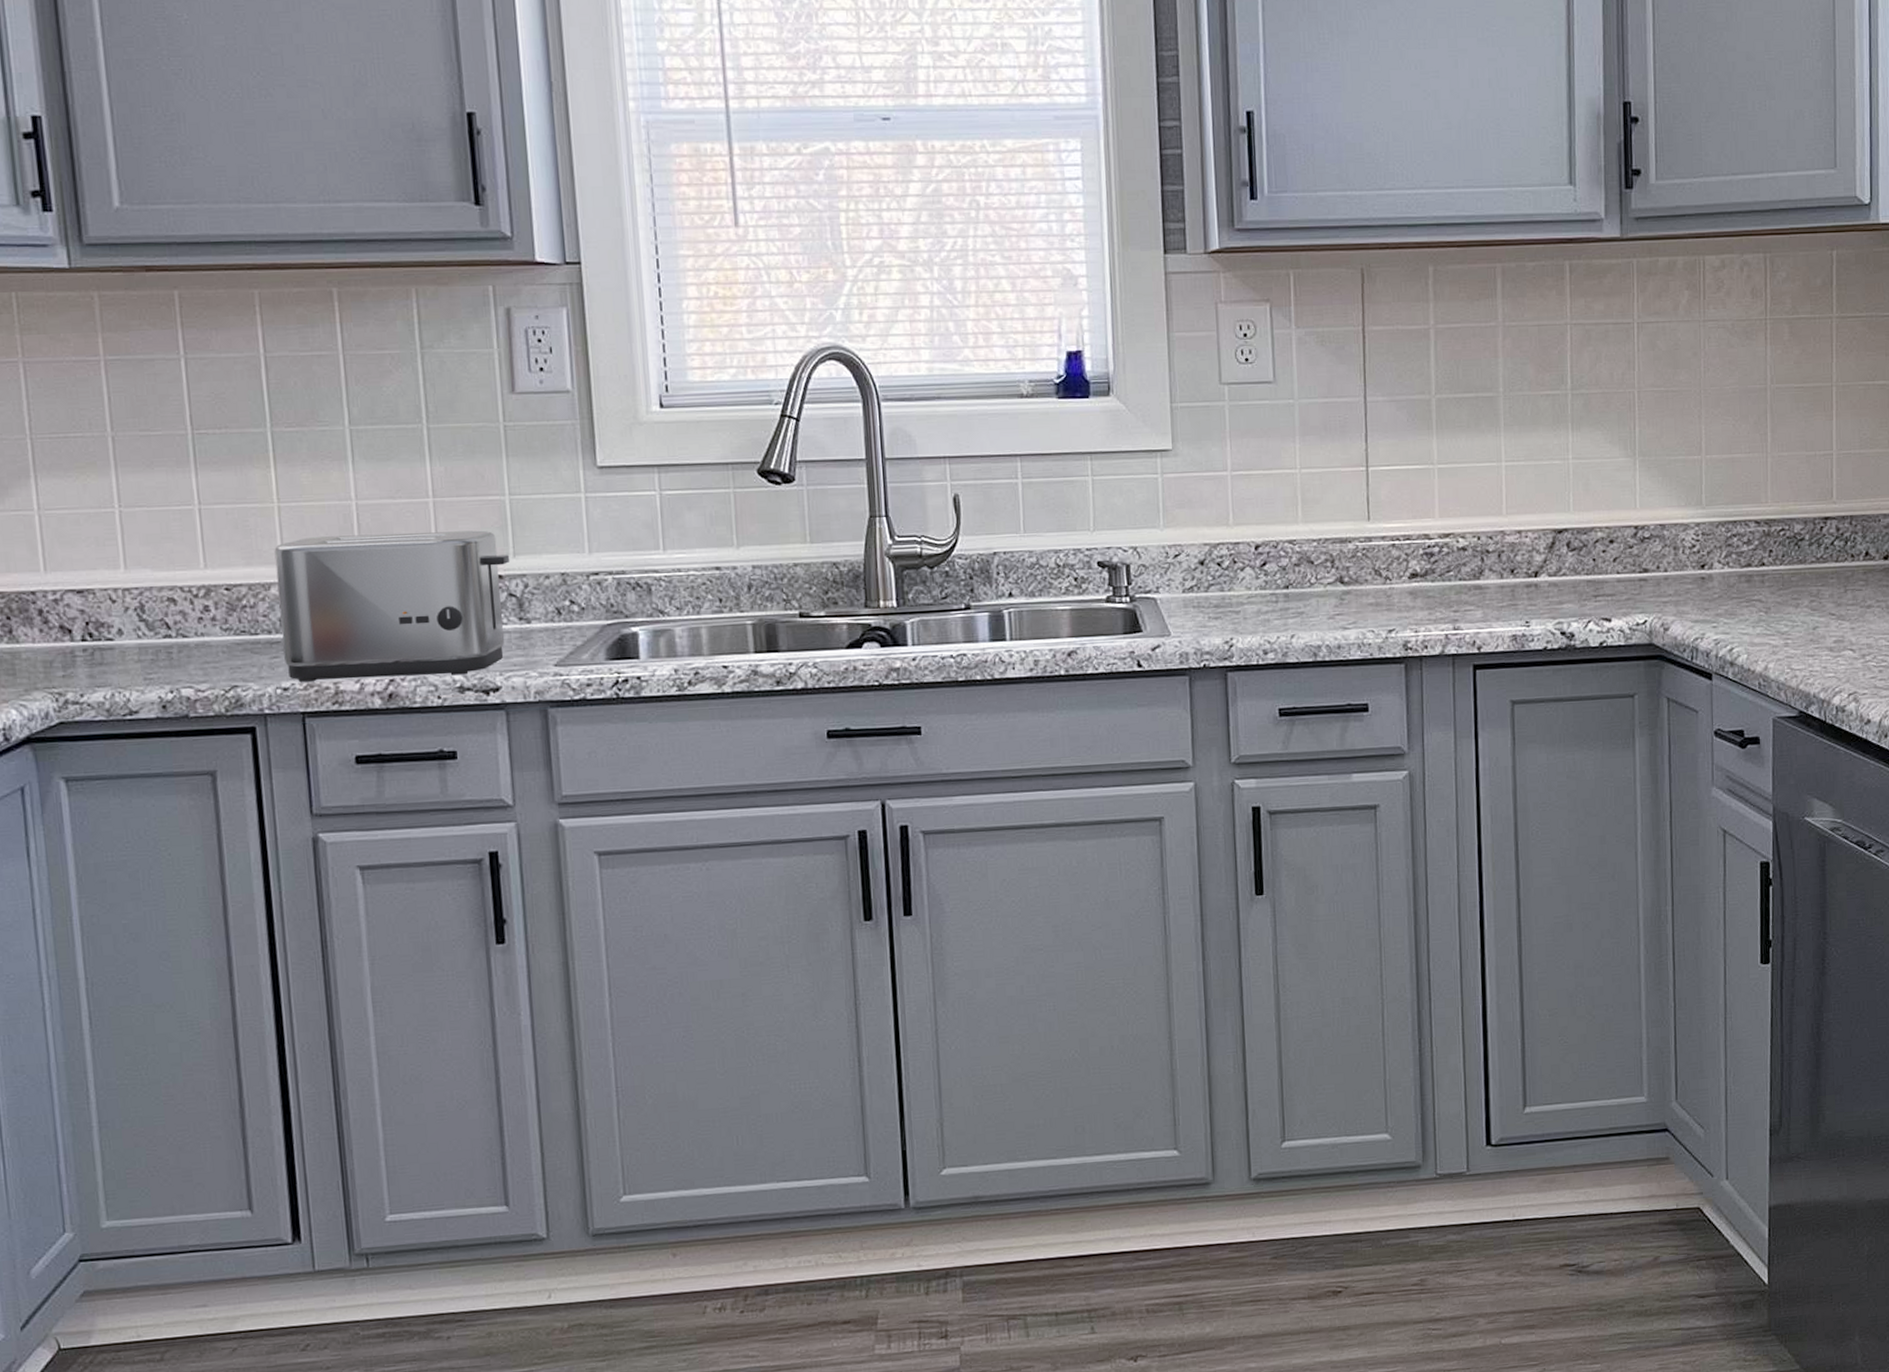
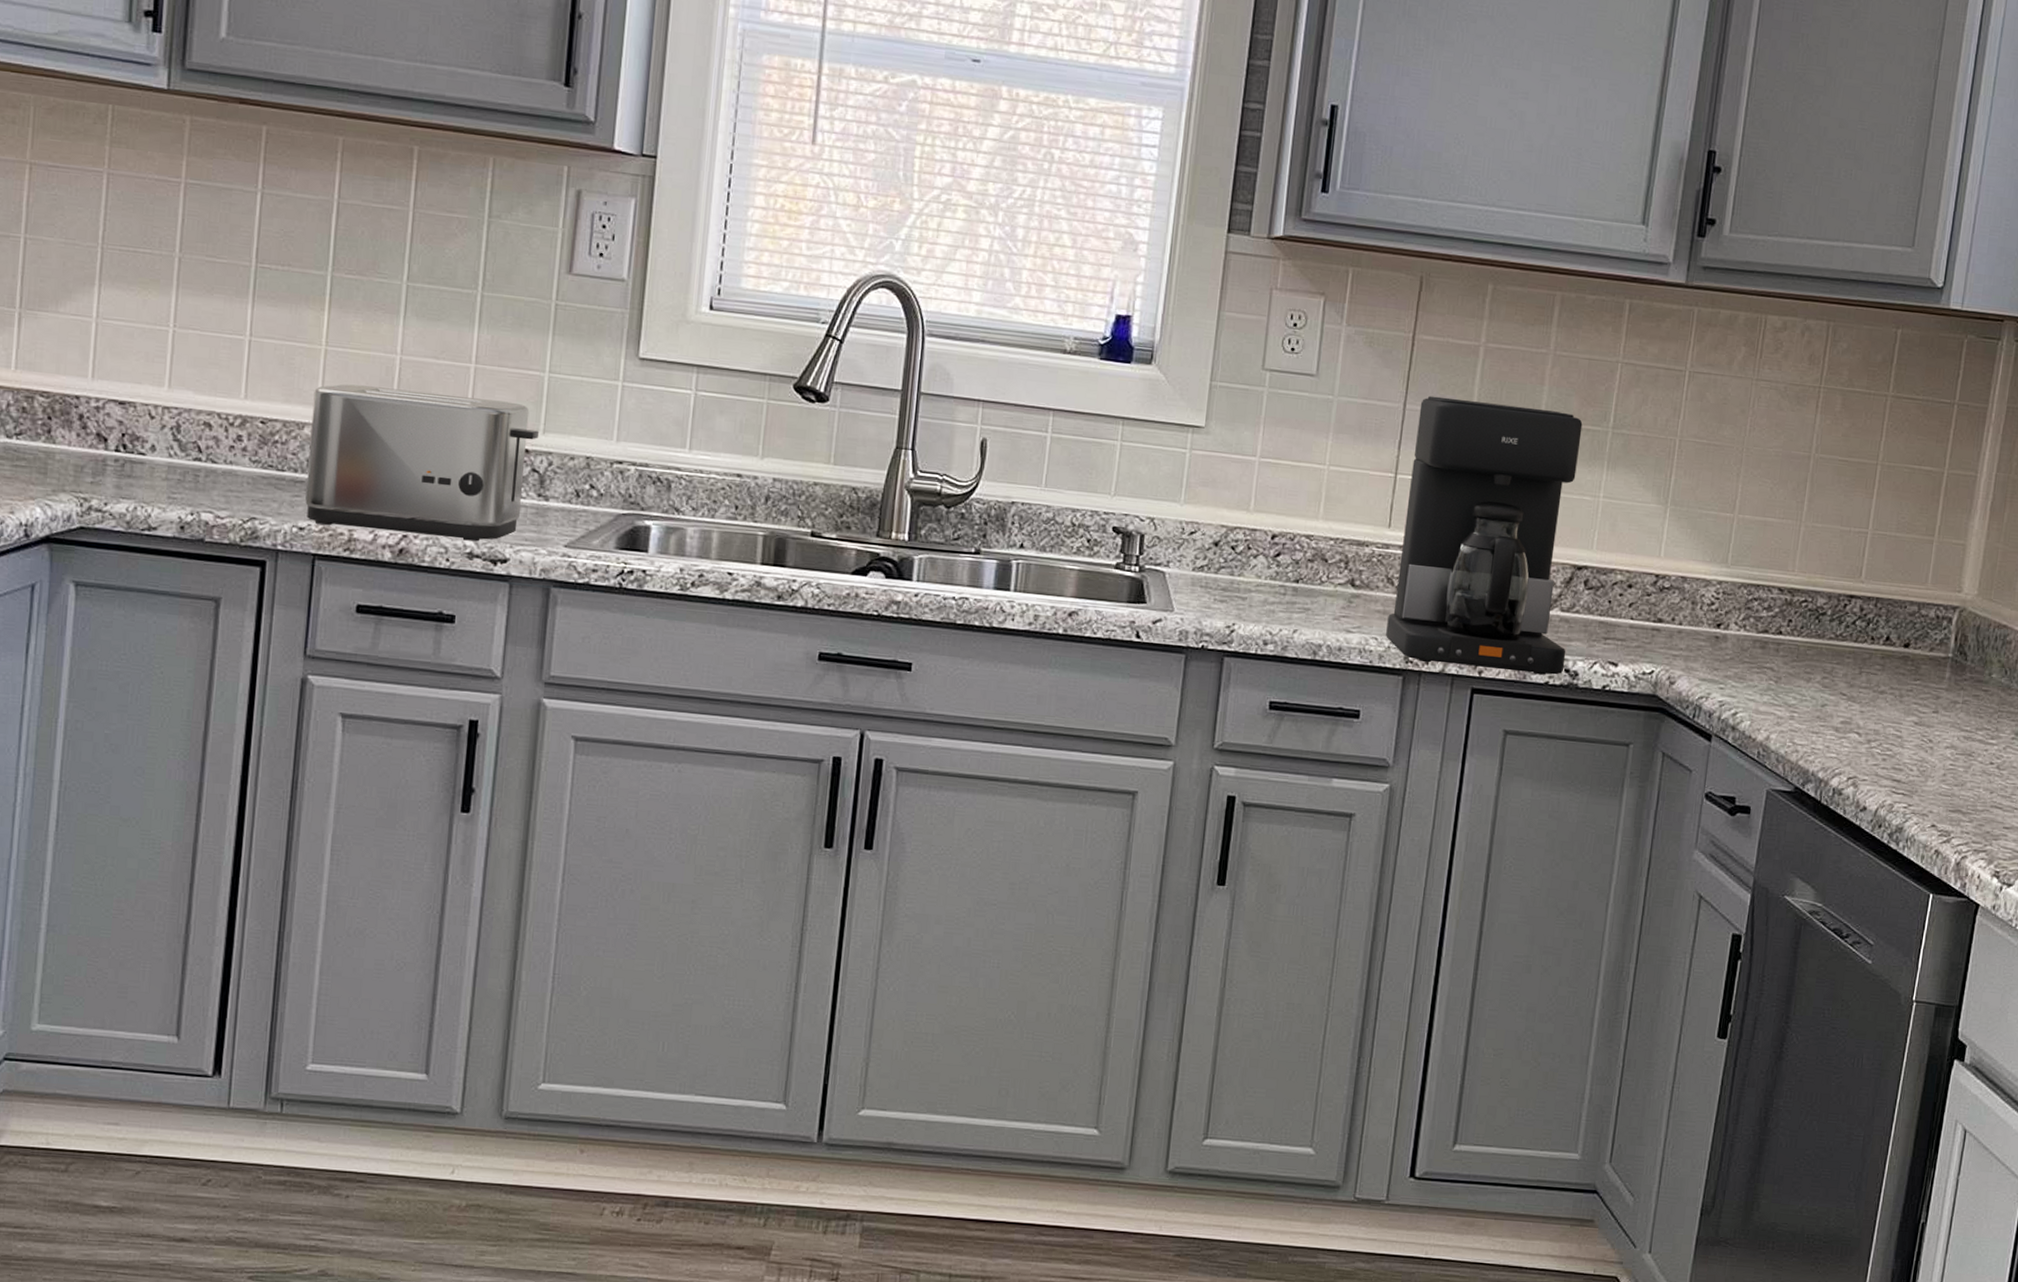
coffee maker: none [1380,381,1560,647] -> present [1386,395,1583,675]

